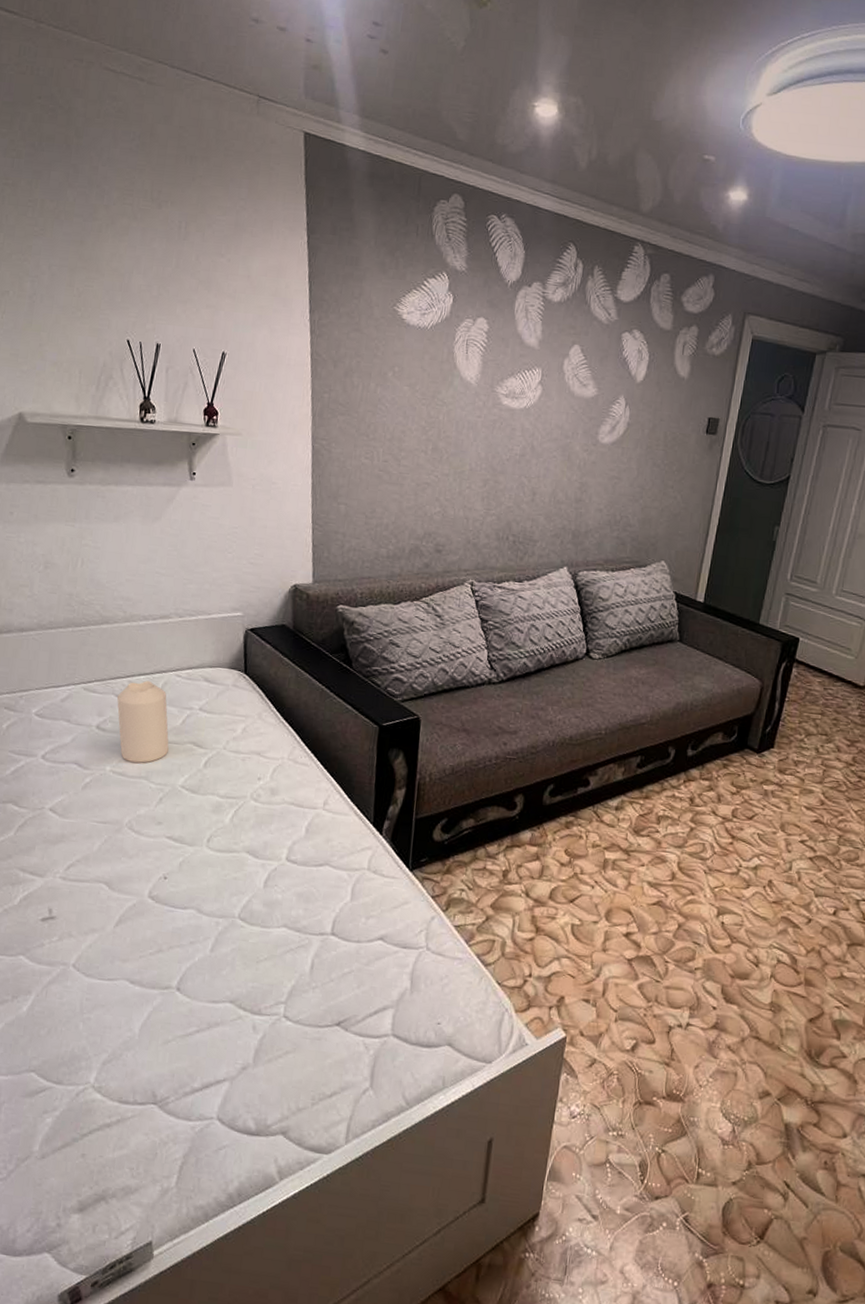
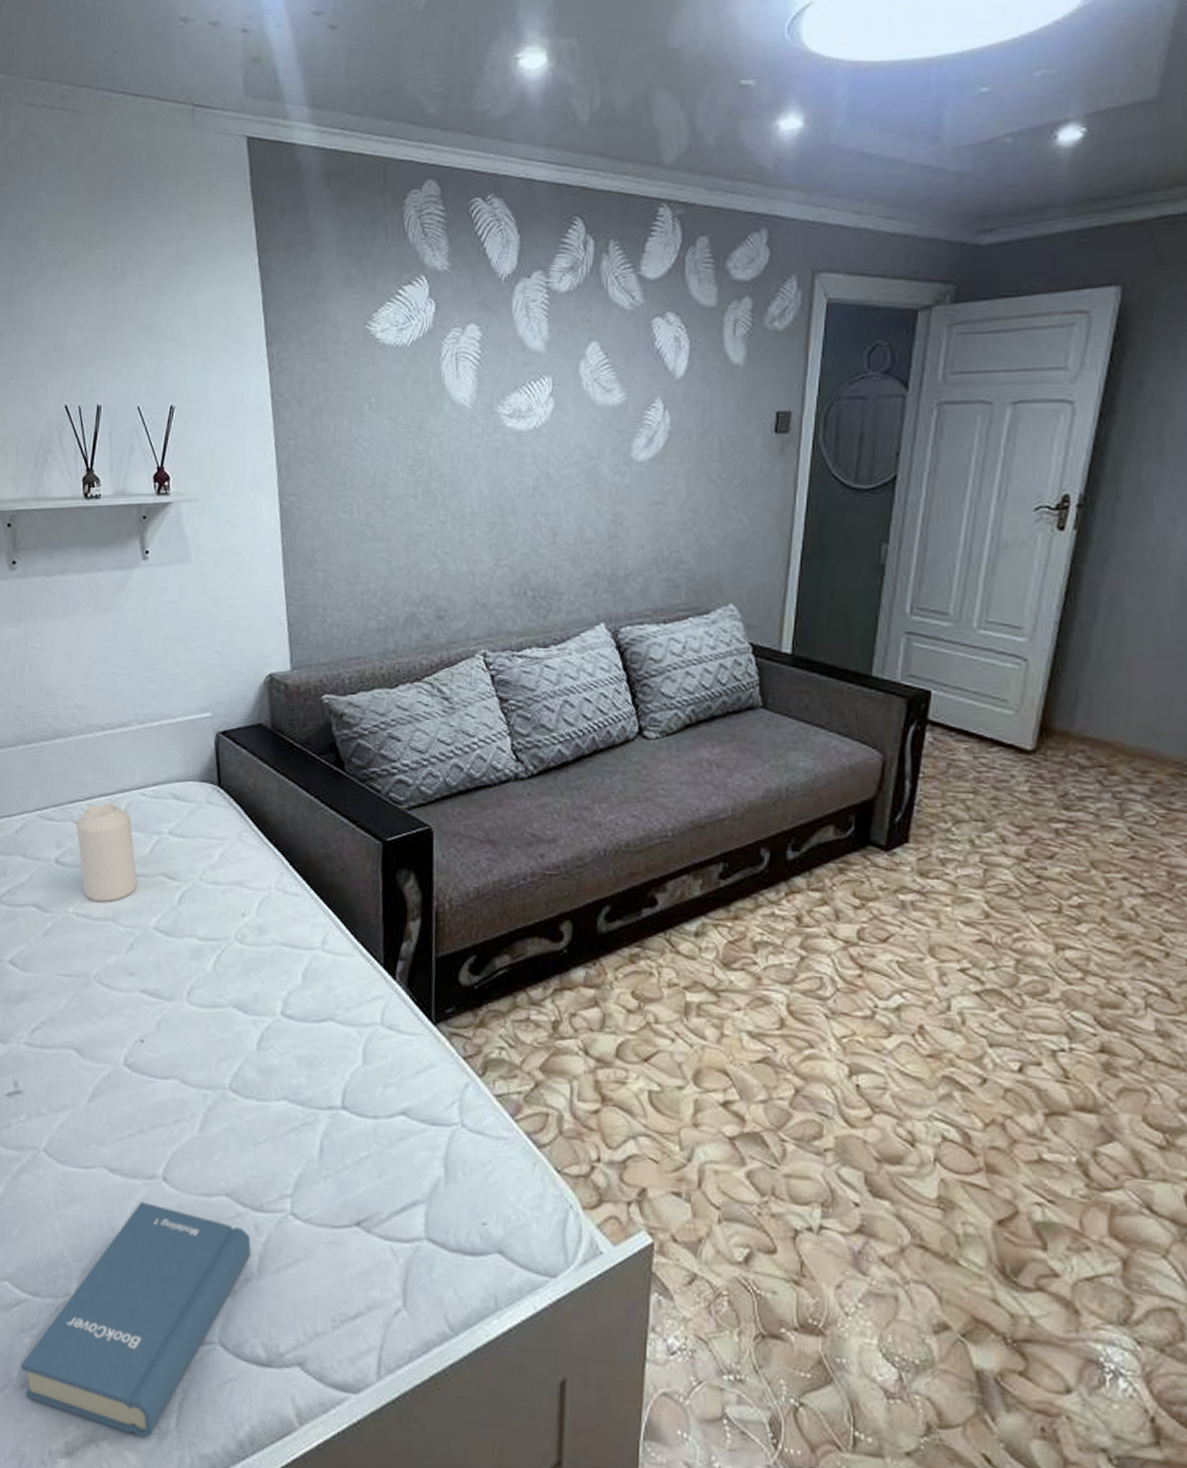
hardback book: none [42,1007,249,1195] -> present [20,1201,251,1438]

